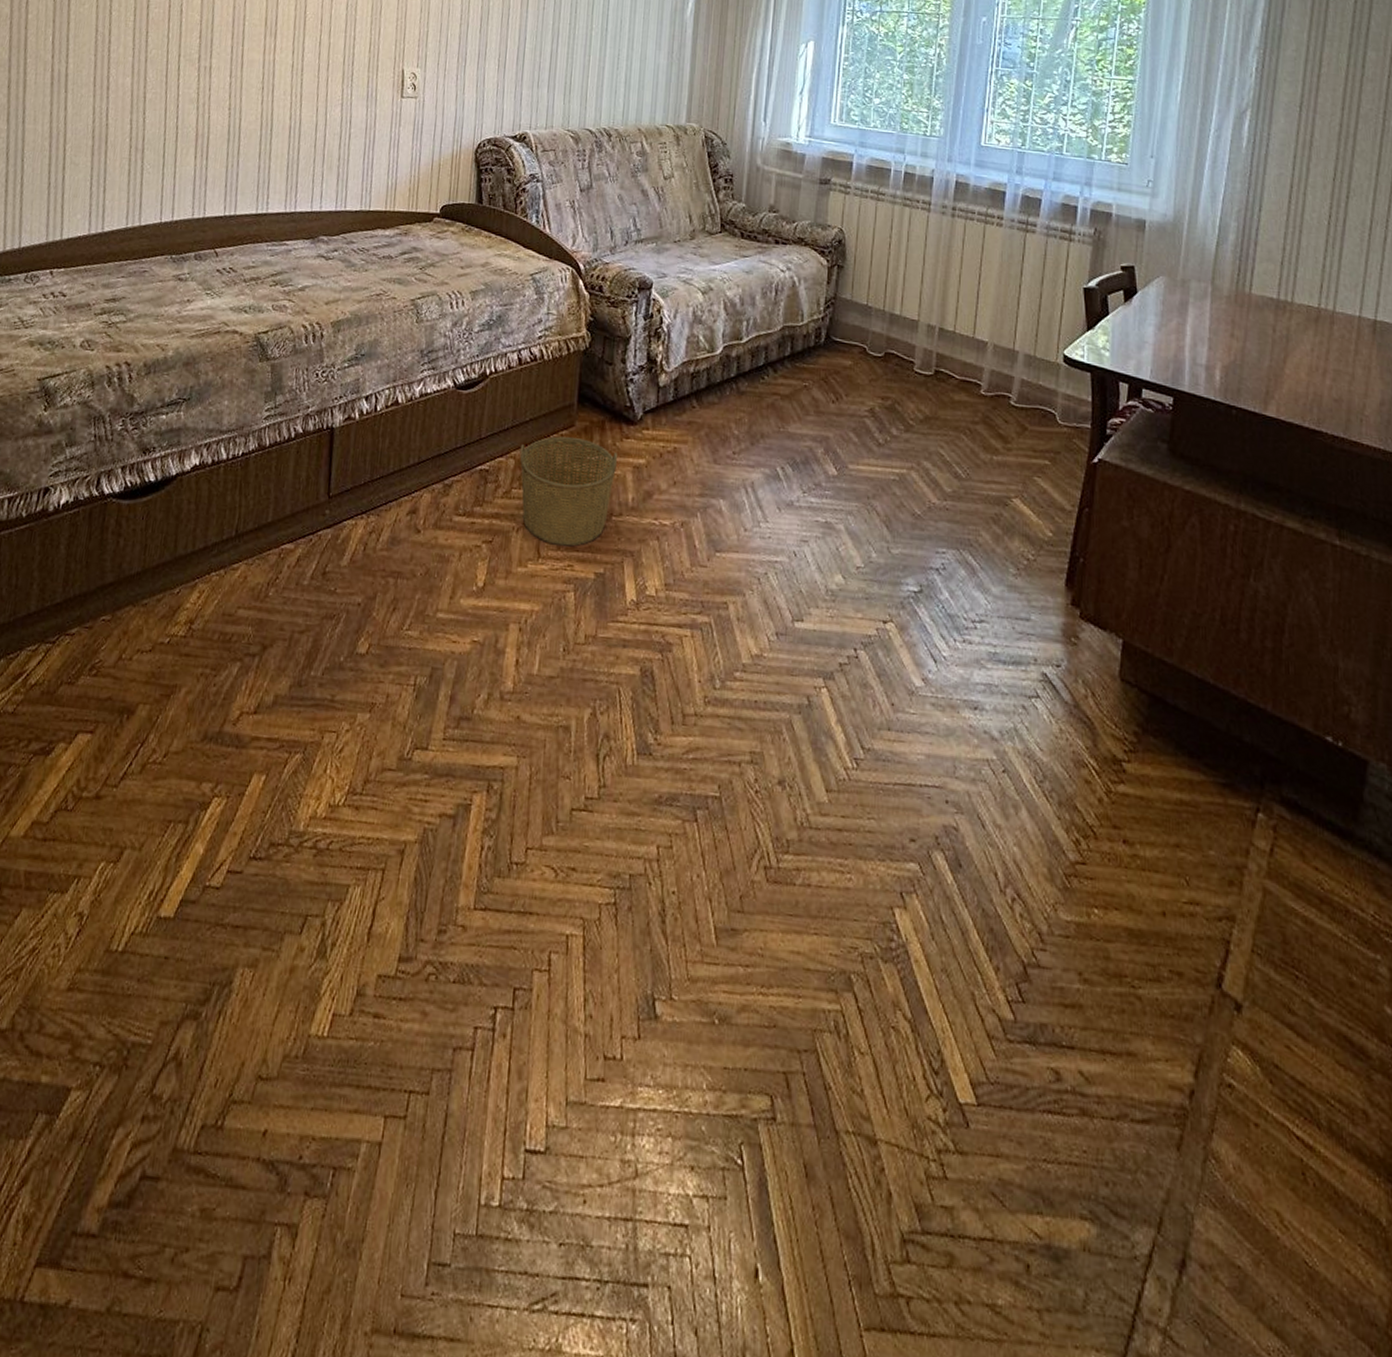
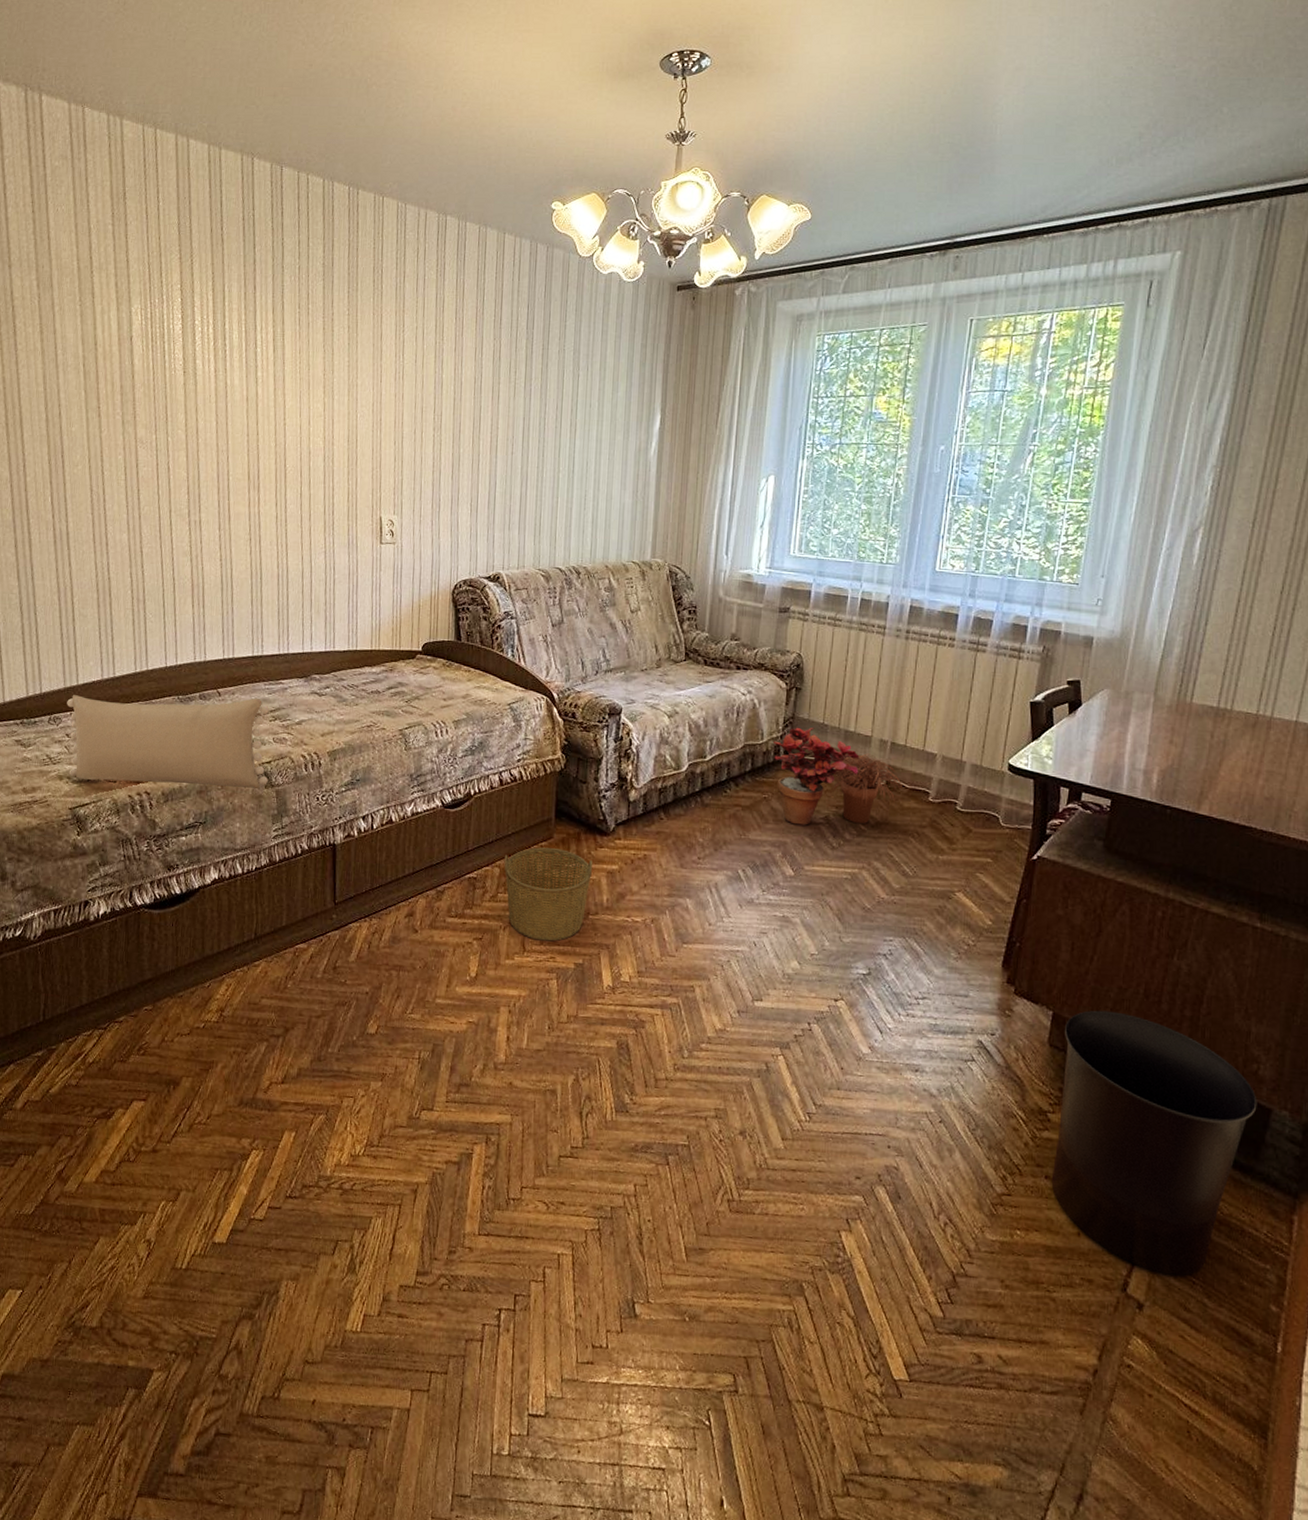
pillow: none [41,251,270,362] -> present [67,695,269,788]
potted plant: none [814,308,906,418] -> present [773,727,860,825]
potted plant: none [871,339,953,419] -> present [827,753,903,824]
waste bin: none [1130,638,1352,968] -> present [1051,1010,1257,1276]

